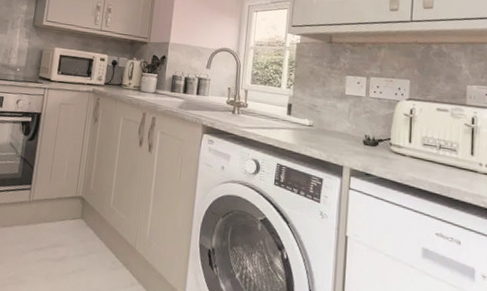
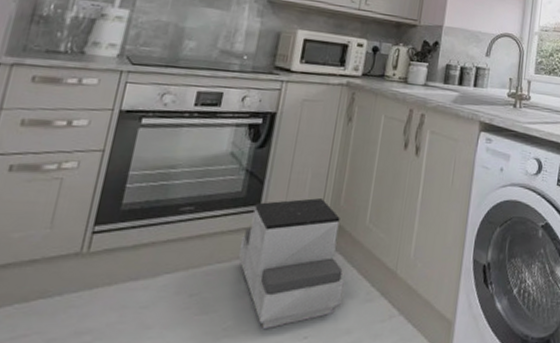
step stool: none [17,182,95,282] -> present [238,198,344,330]

